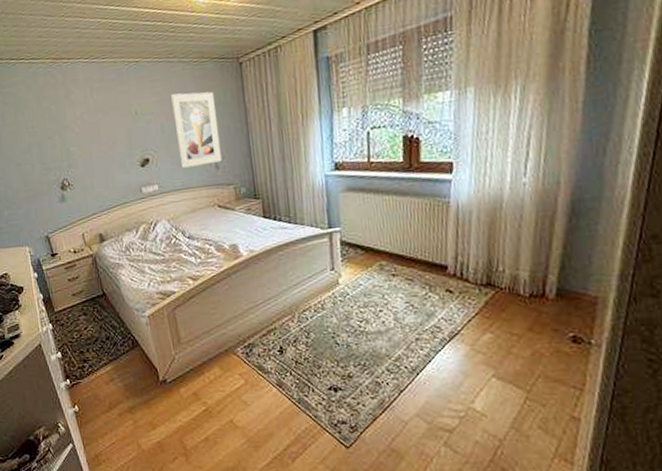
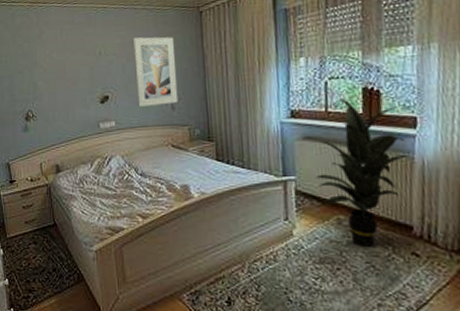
indoor plant: none [346,148,451,289] -> present [302,99,414,247]

